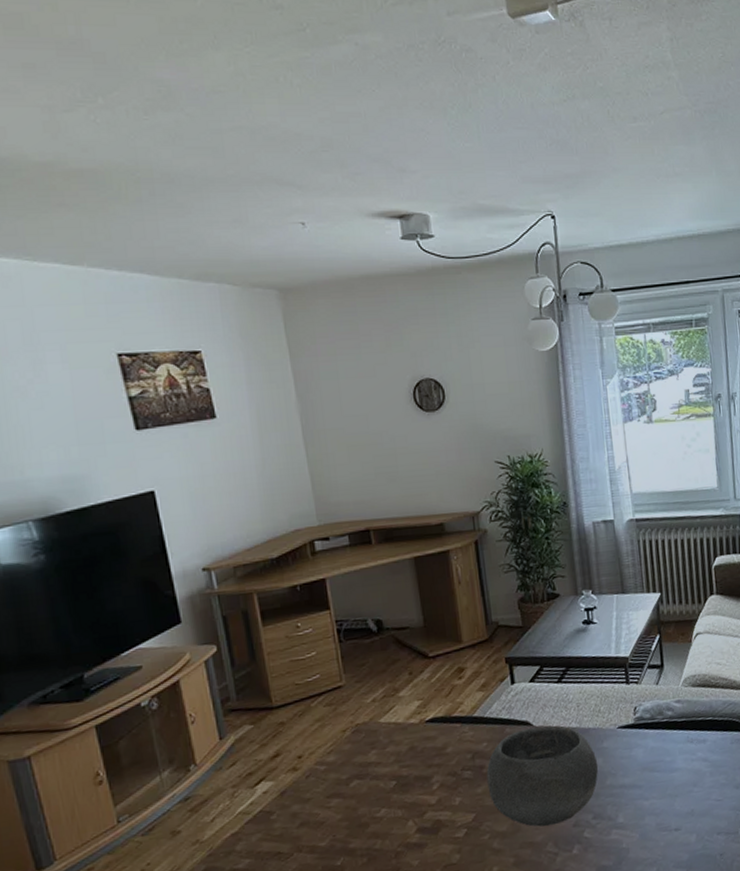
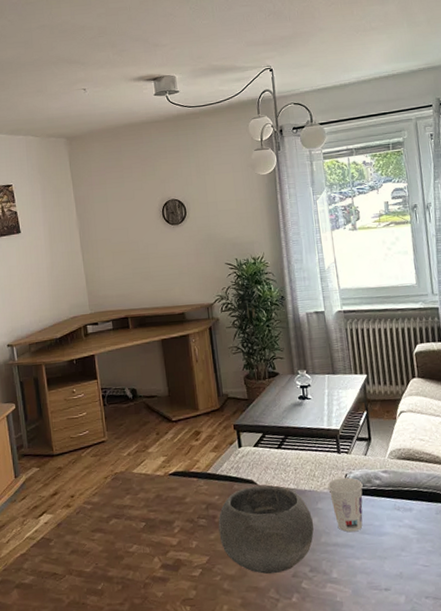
cup: none [614,710,654,772] -> present [328,477,363,533]

